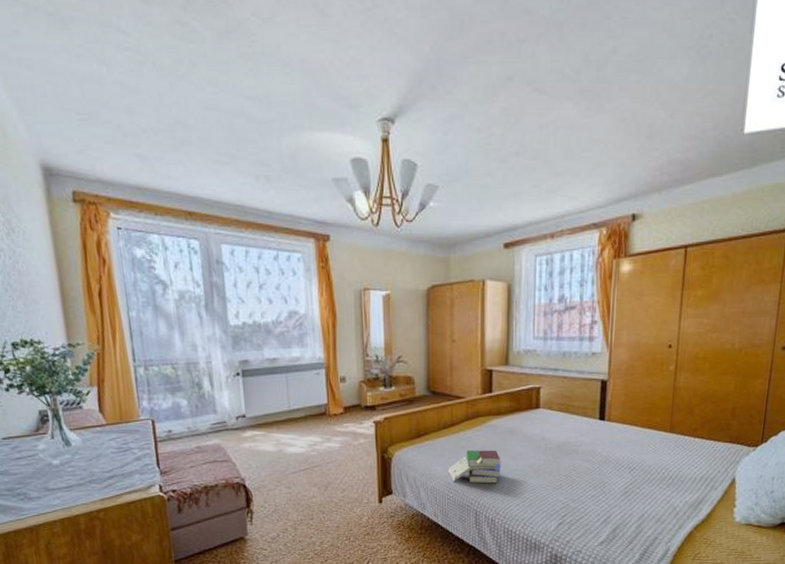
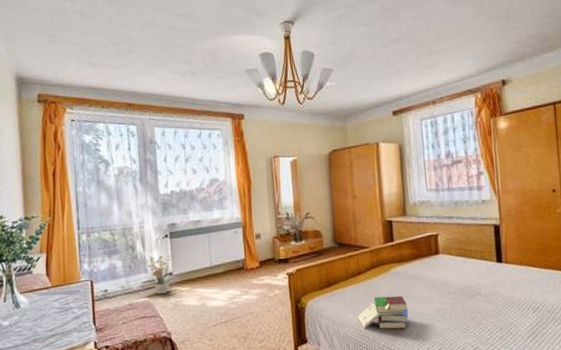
potted plant: none [206,394,250,438] -> present [138,254,177,295]

